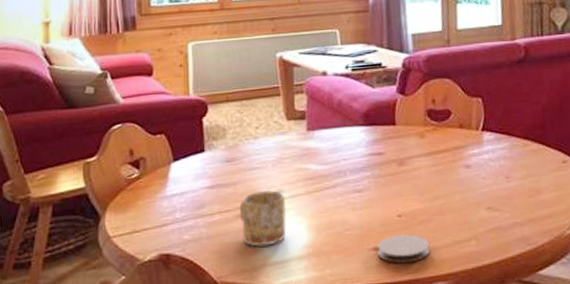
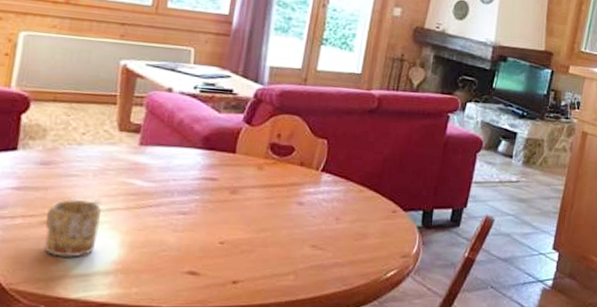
coaster: present [377,234,429,264] -> none [191,261,246,290]

